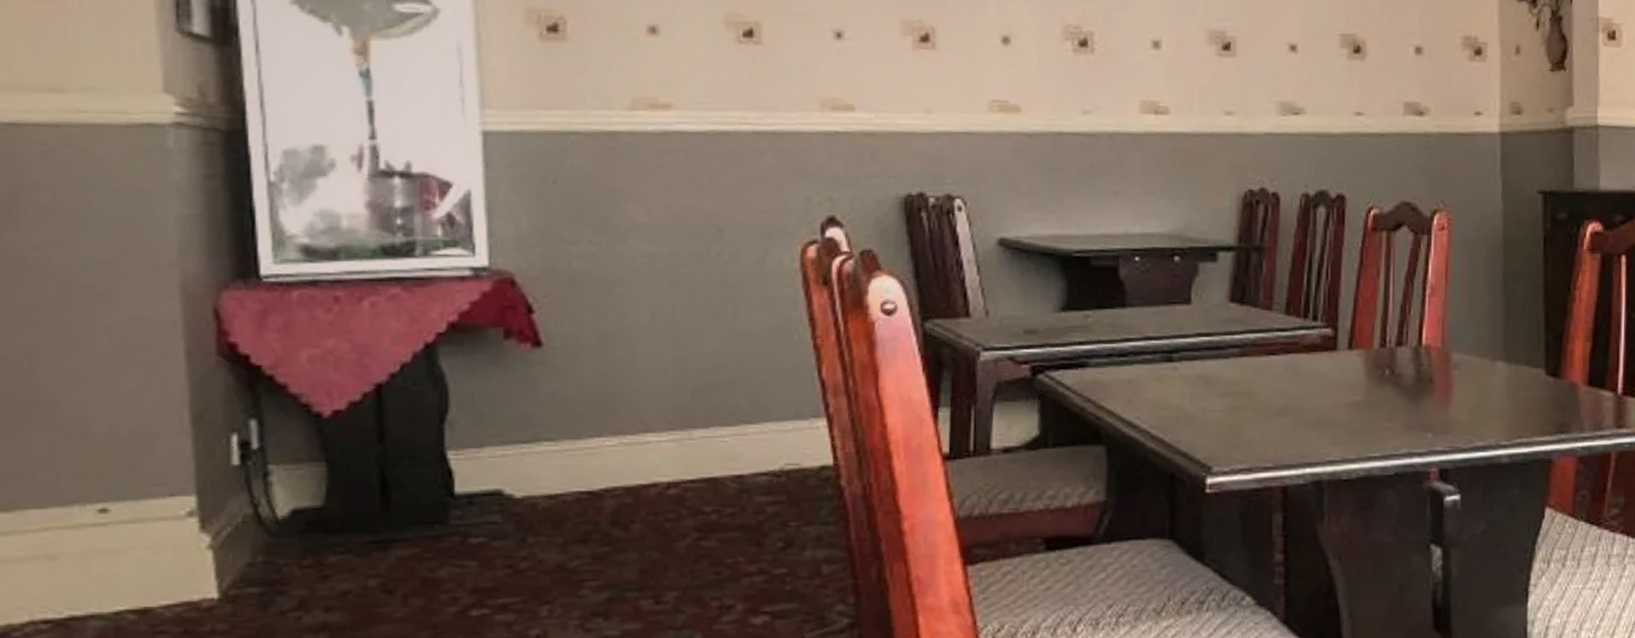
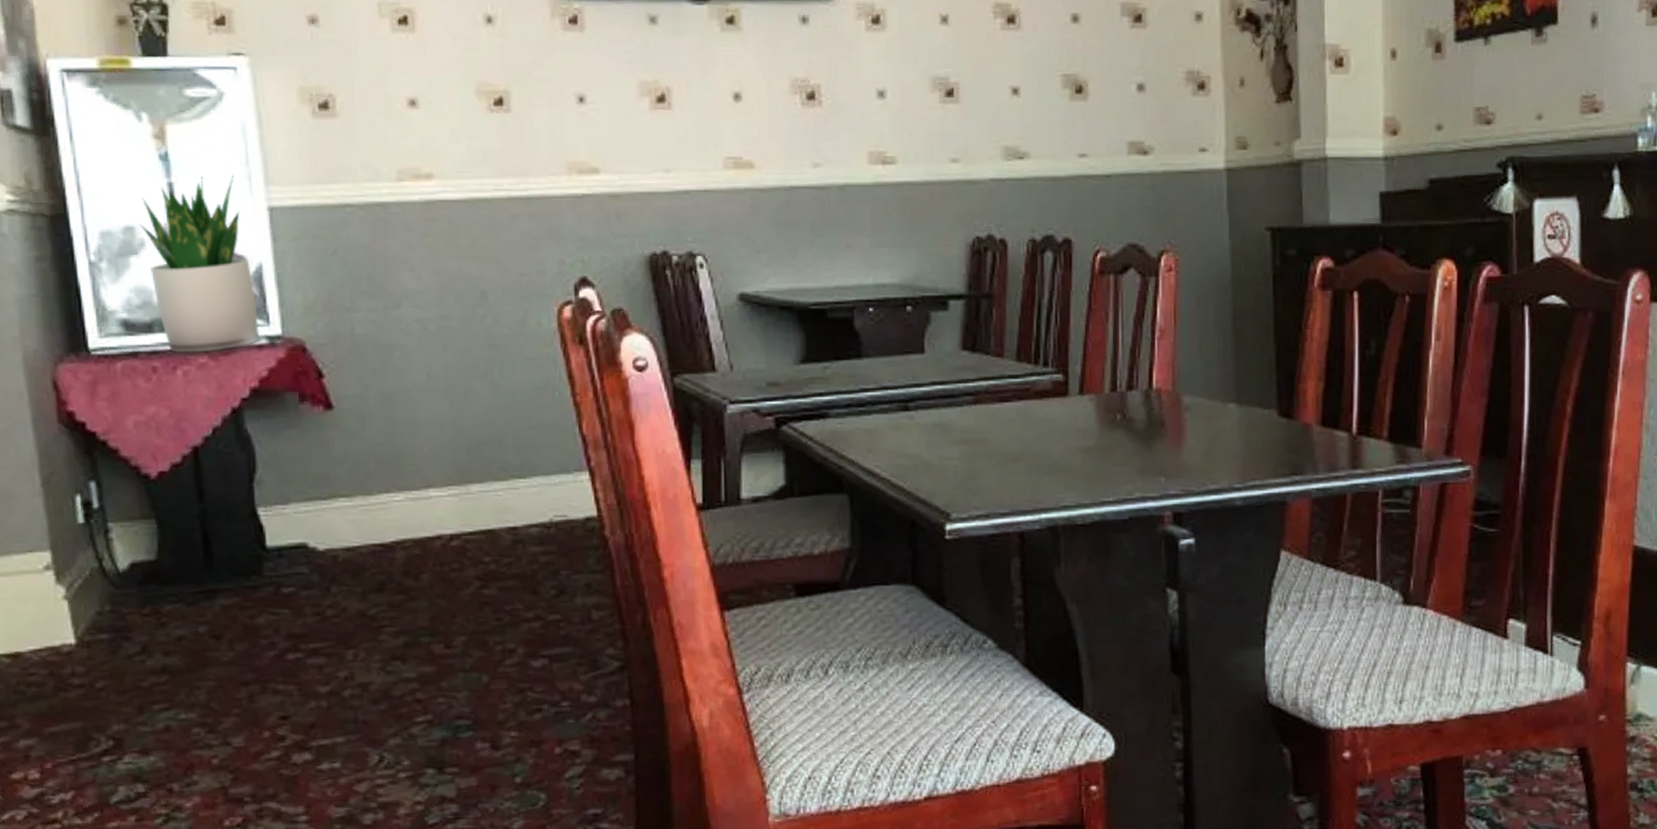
planter: none [332,96,462,285] -> present [140,175,259,354]

